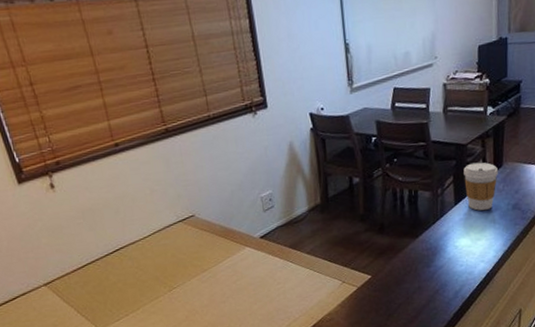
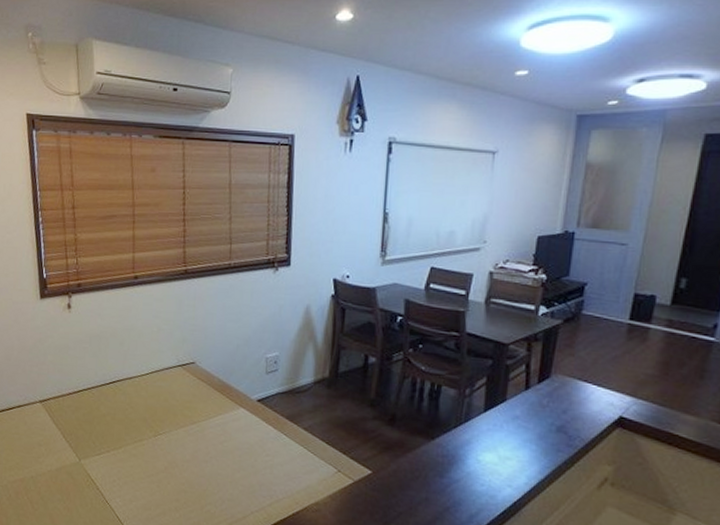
coffee cup: present [463,162,498,211] -> none [499,366,544,426]

